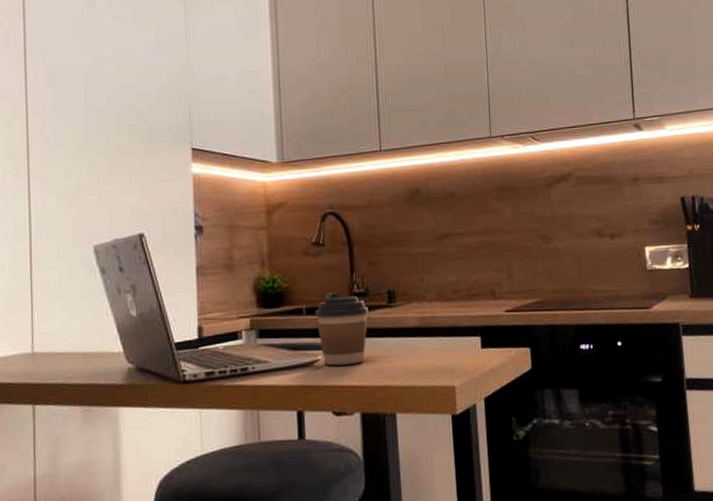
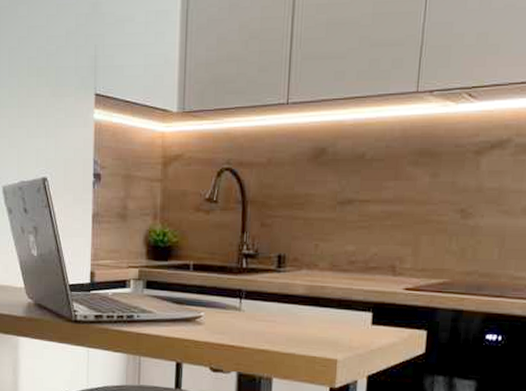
coffee cup: present [315,292,368,366] -> none [202,251,256,325]

